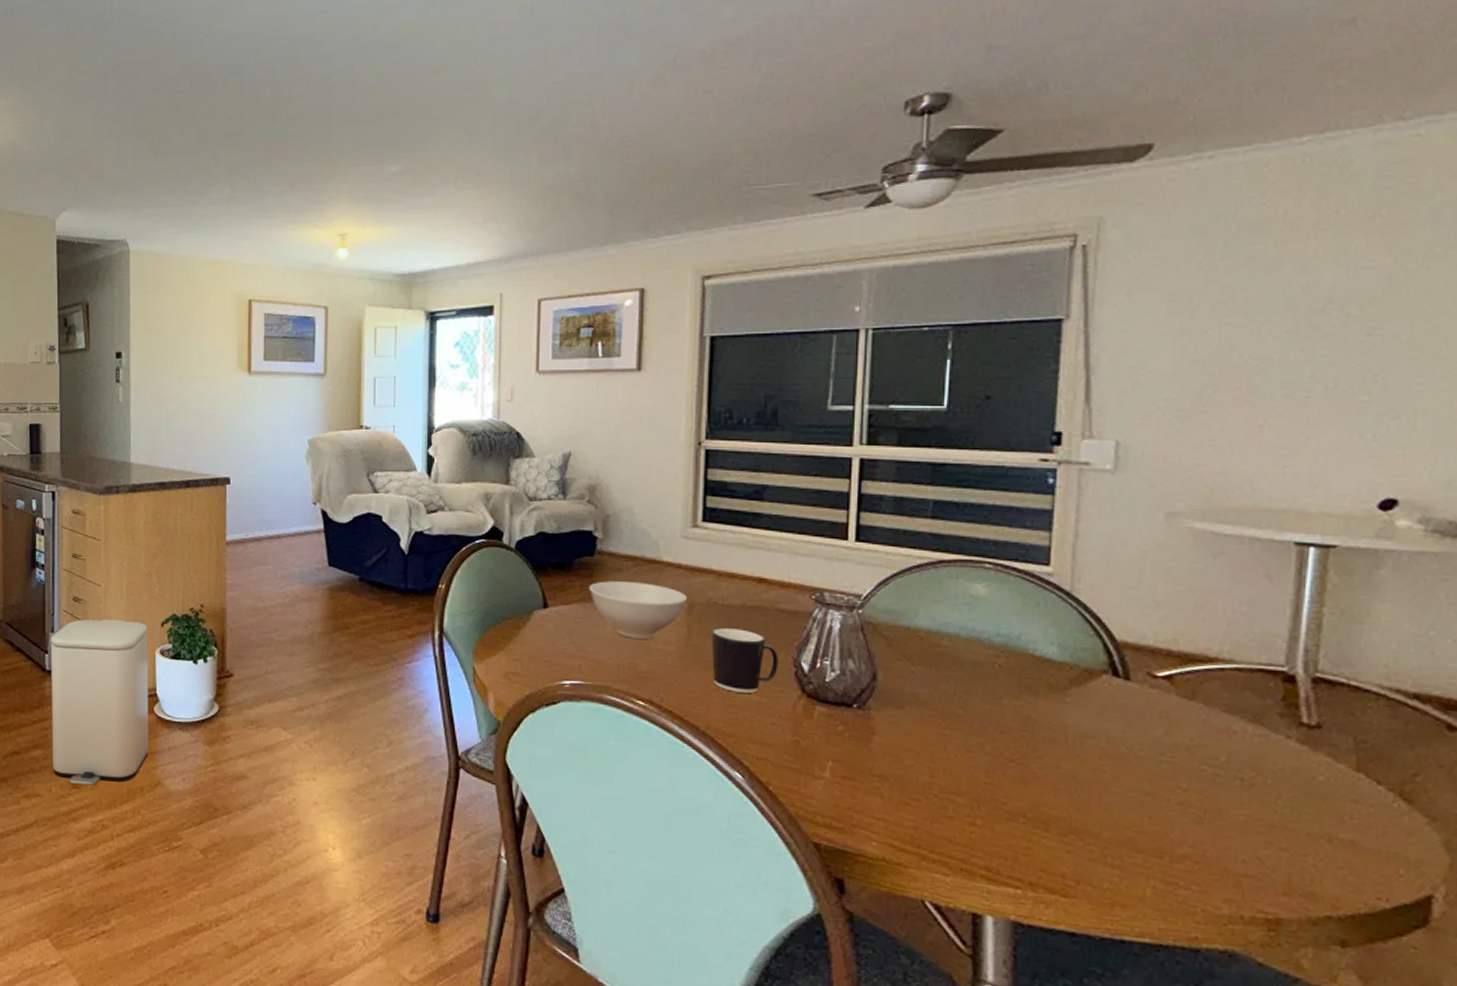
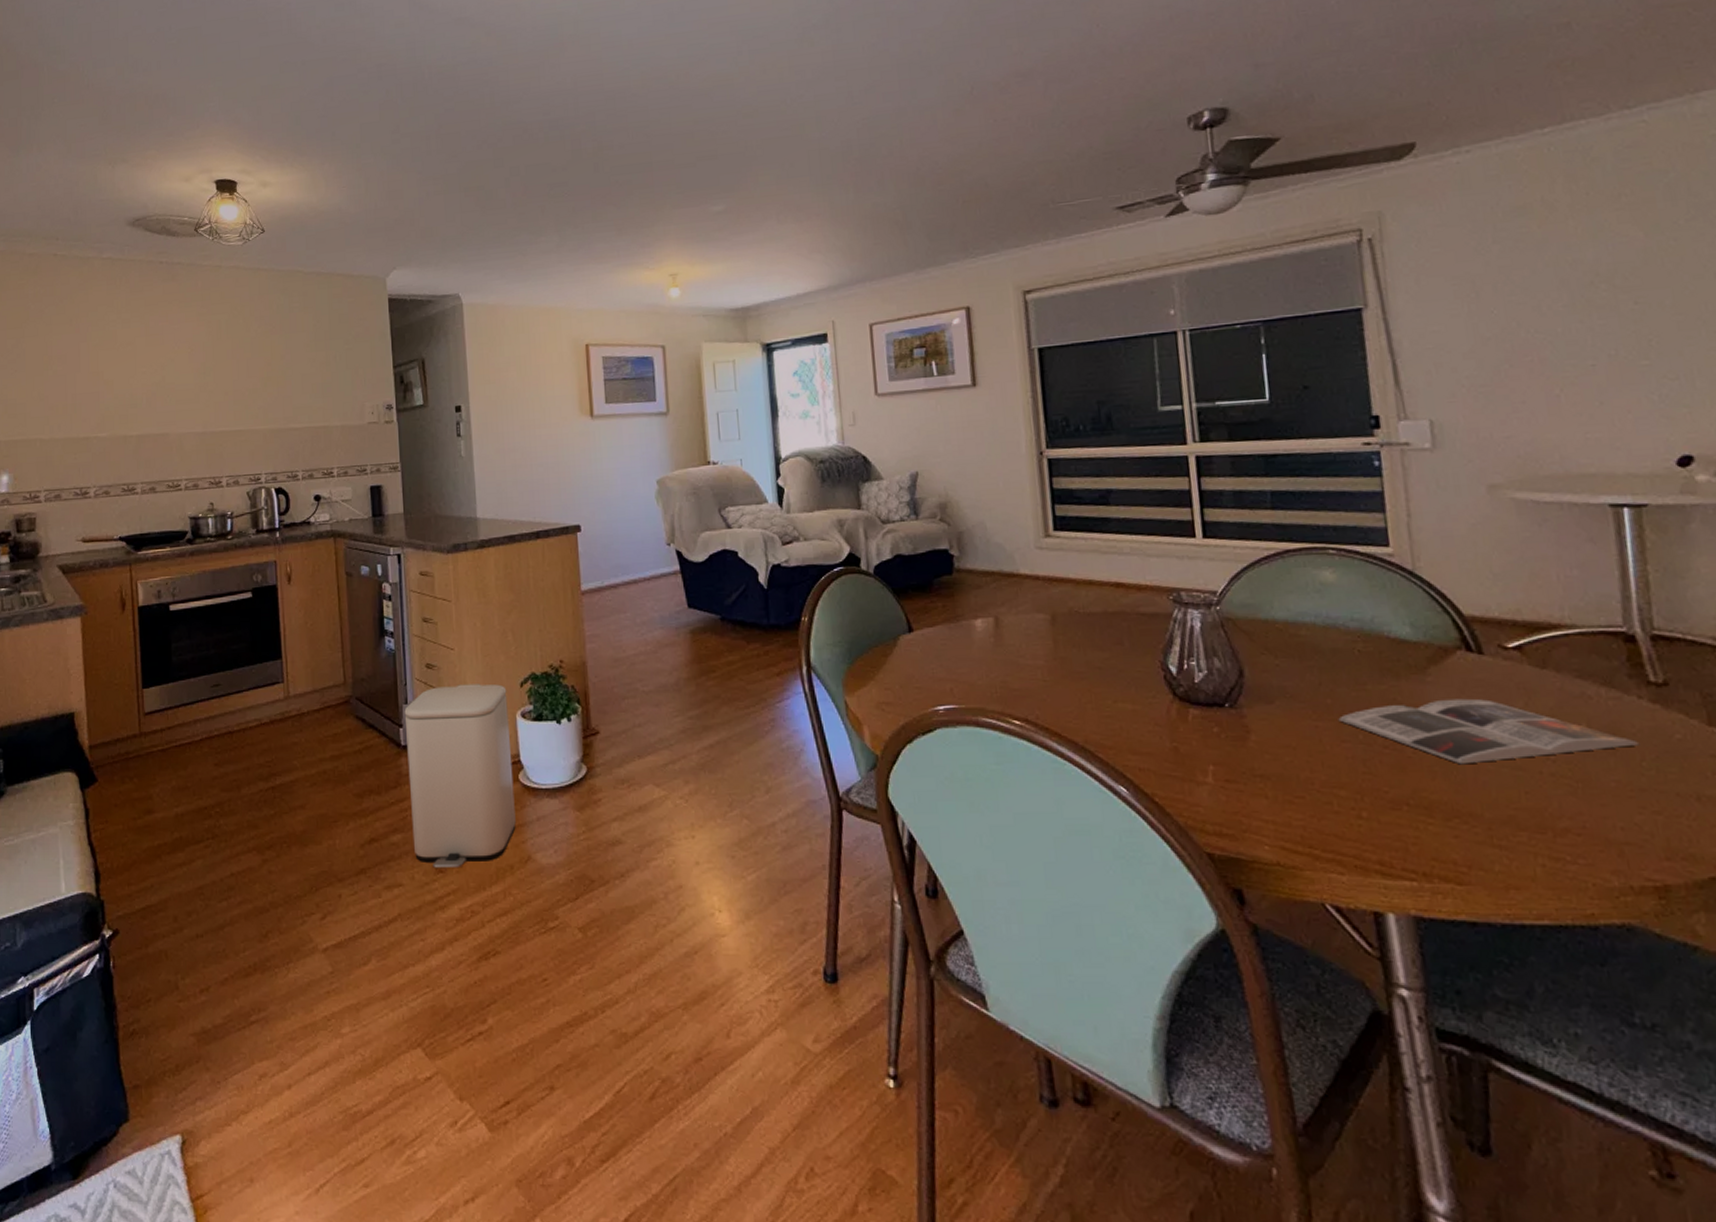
bowl: present [588,581,688,639] -> none [950,597,1050,656]
mug: present [711,627,779,694] -> none [1077,635,1147,704]
magazine: none [967,720,1279,785] -> present [1338,698,1640,765]

